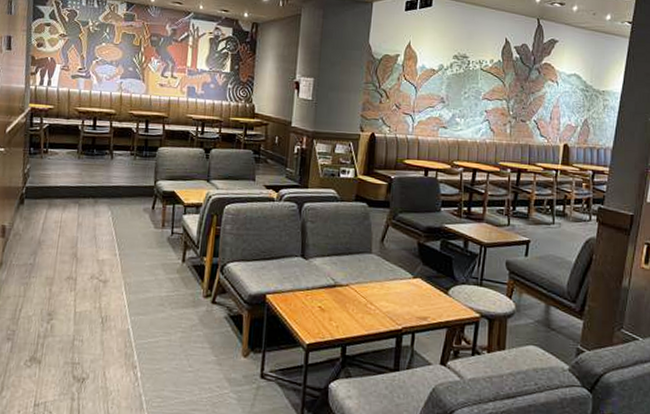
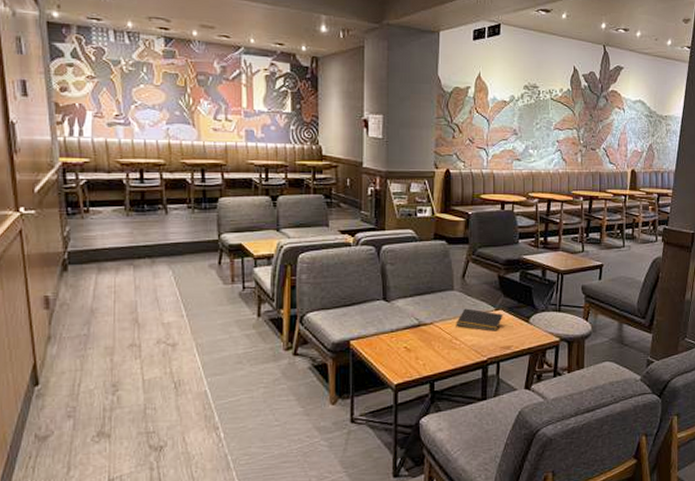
notepad: none [372,273,421,300] -> present [456,308,503,331]

